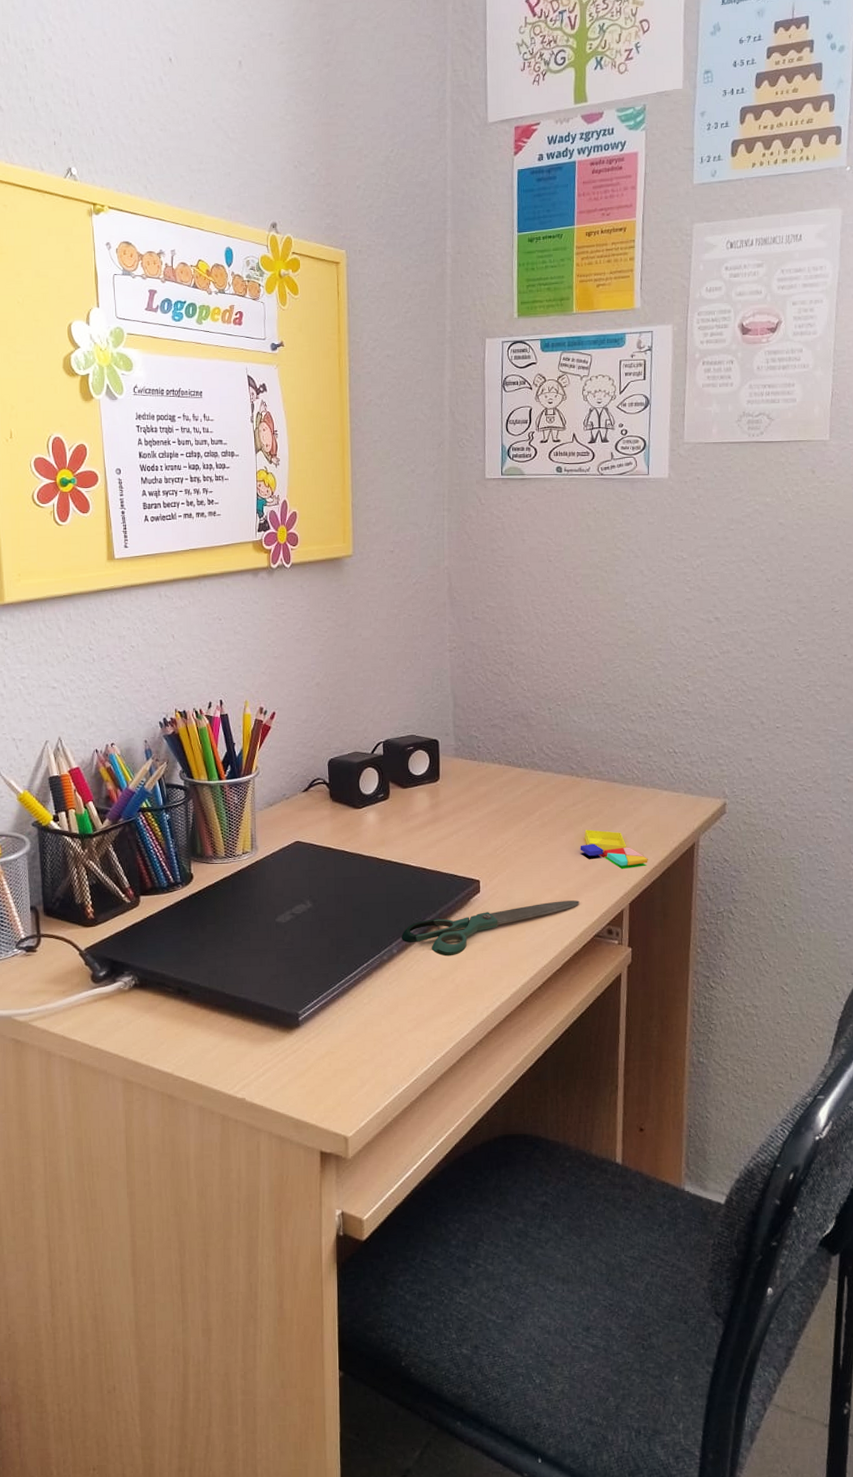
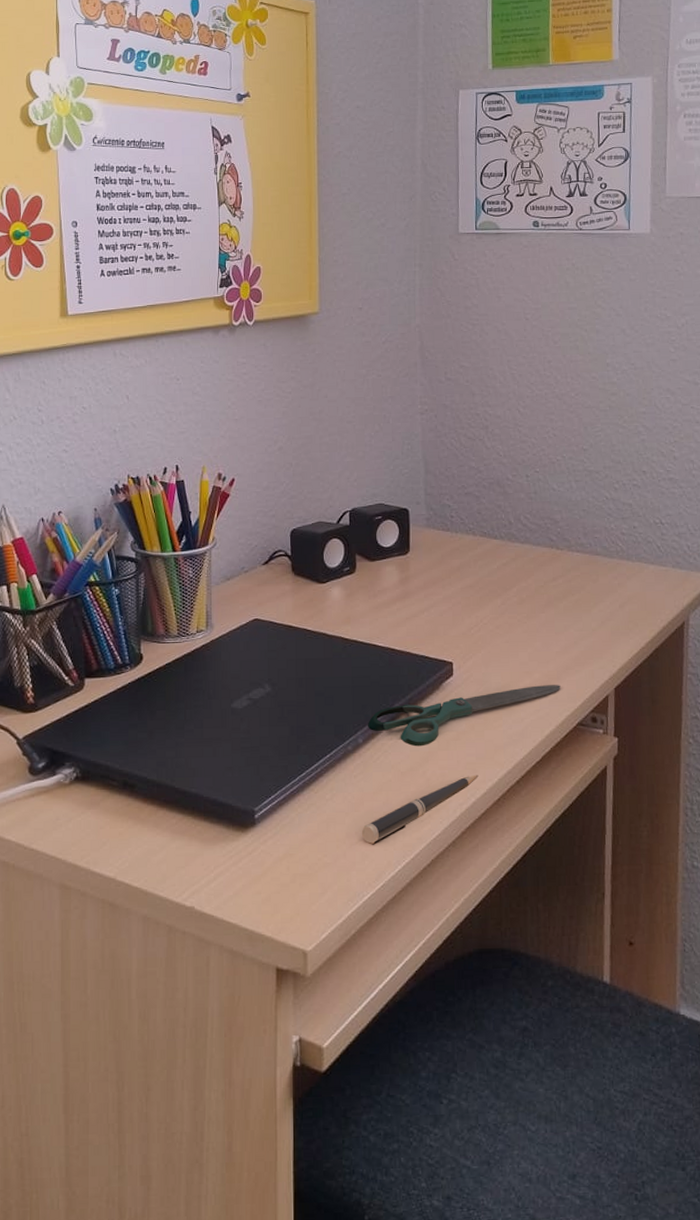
pen: none [396,981,504,1044] -> present [361,774,479,845]
sticky notes: present [580,829,648,870] -> none [560,607,635,651]

